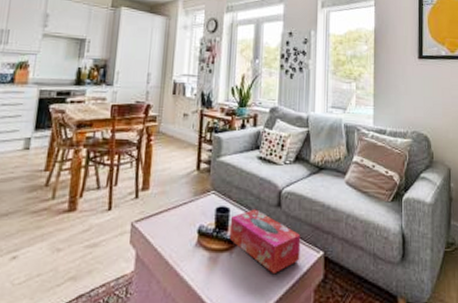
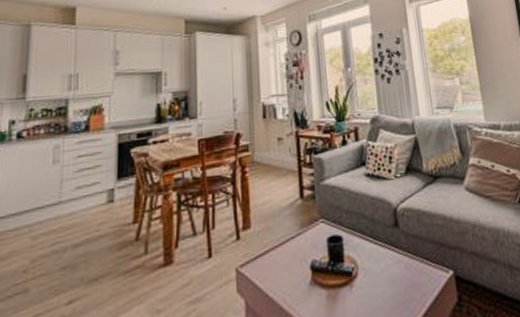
tissue box: present [229,209,301,275] -> none [344,233,429,305]

